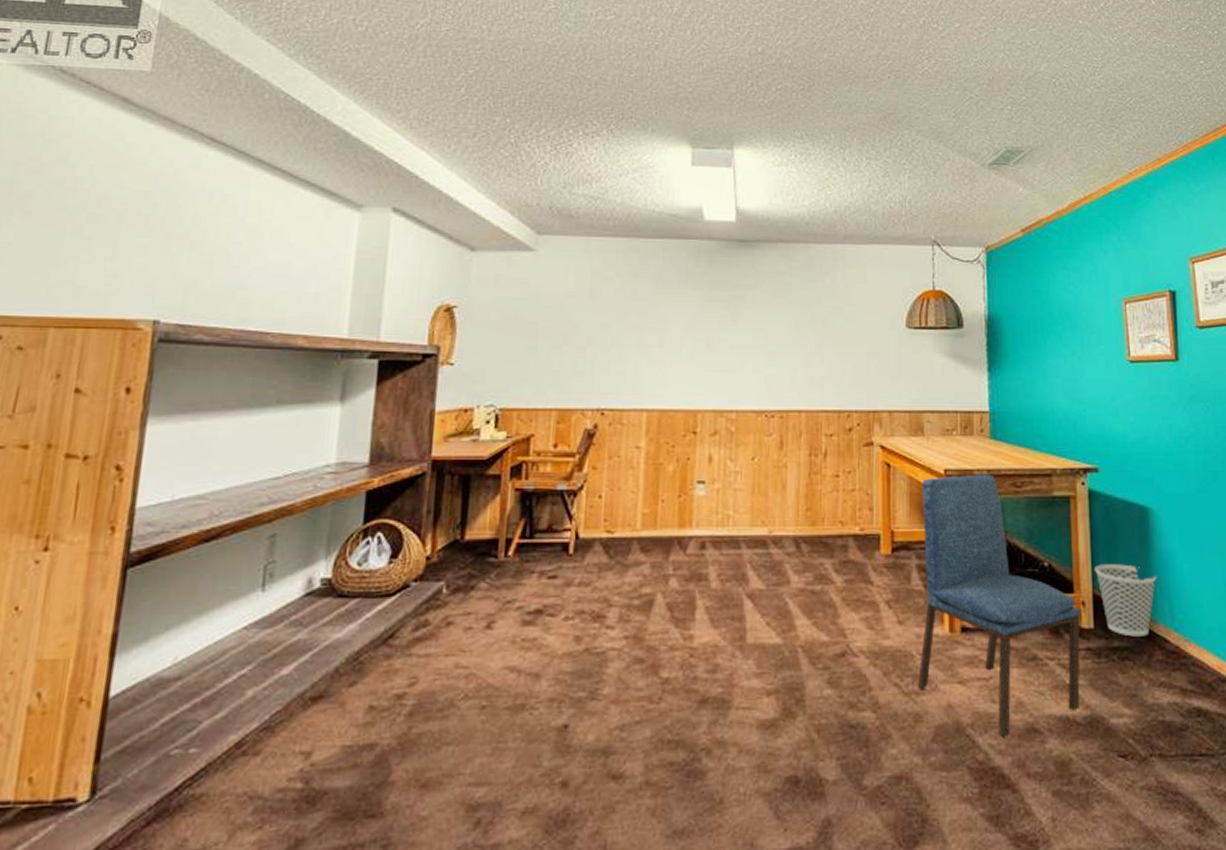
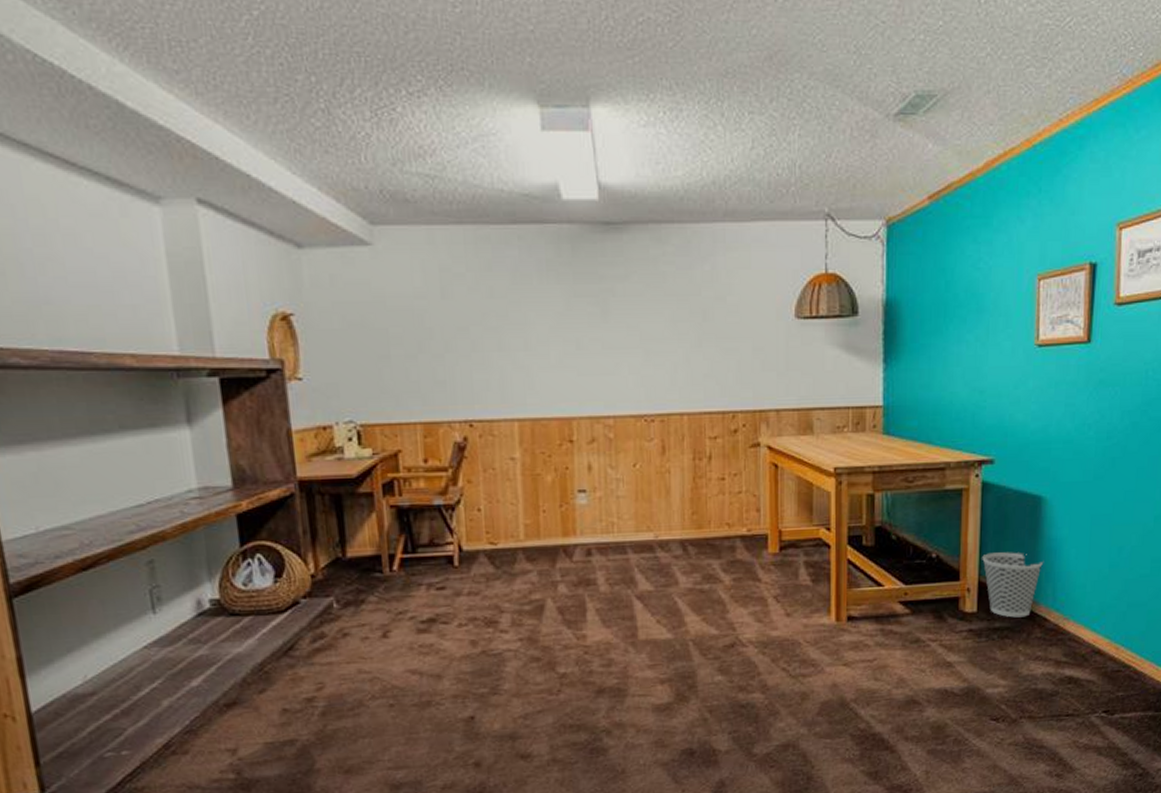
dining chair: present [918,474,1080,737] -> none [805,470,964,709]

